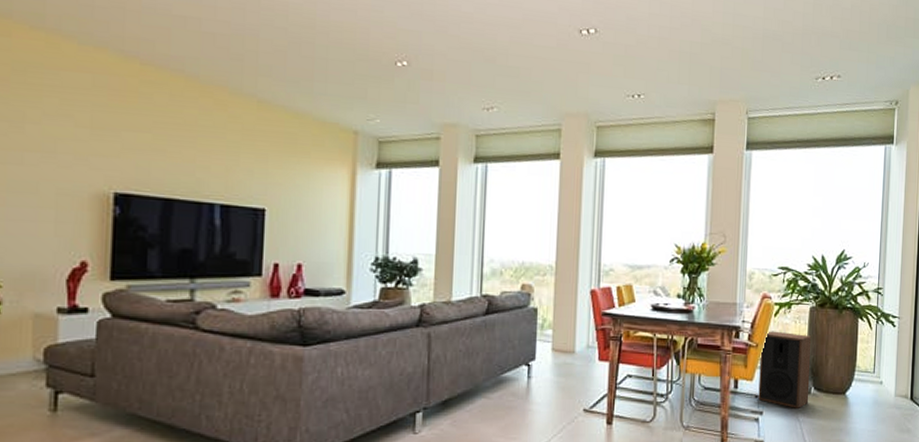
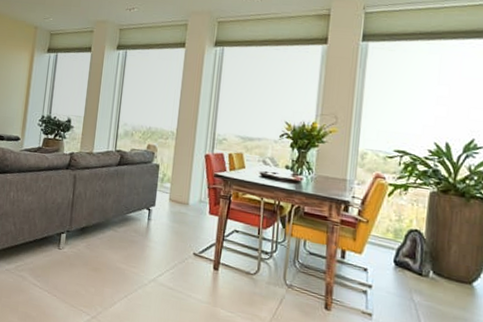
speaker: present [758,331,812,408] -> none [367,209,432,290]

